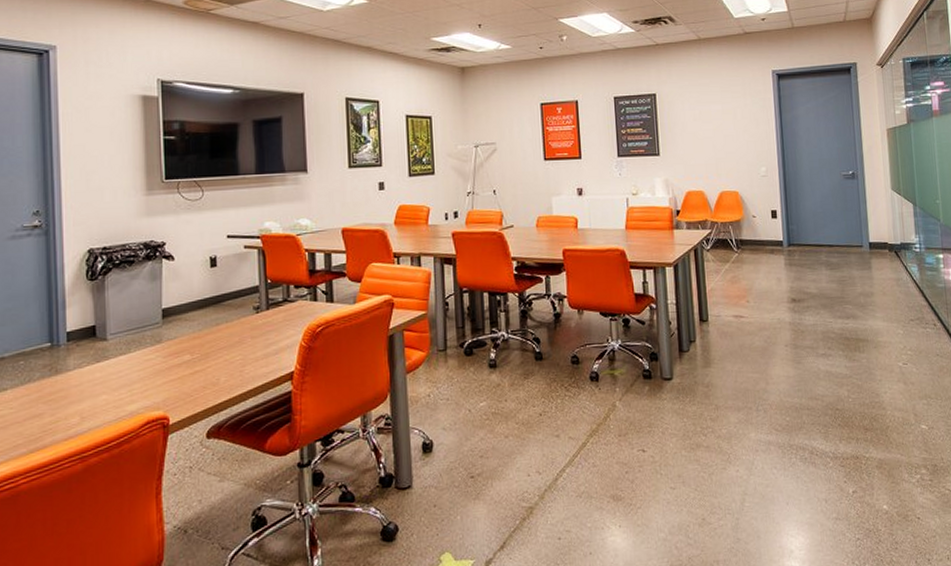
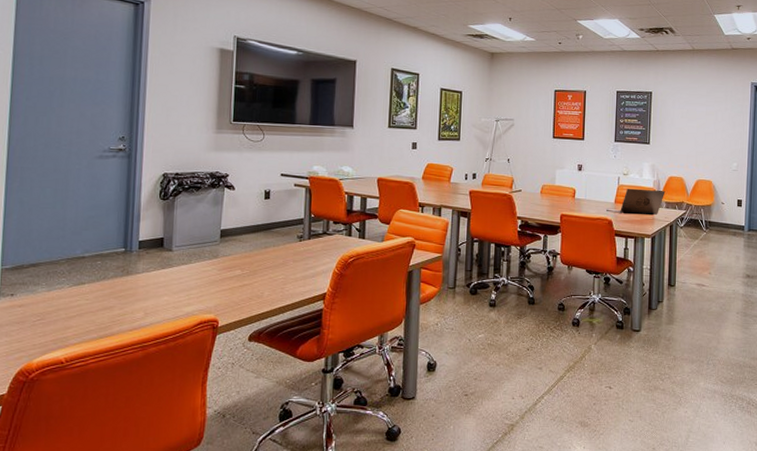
laptop: none [615,209,685,242] -> present [605,188,666,216]

